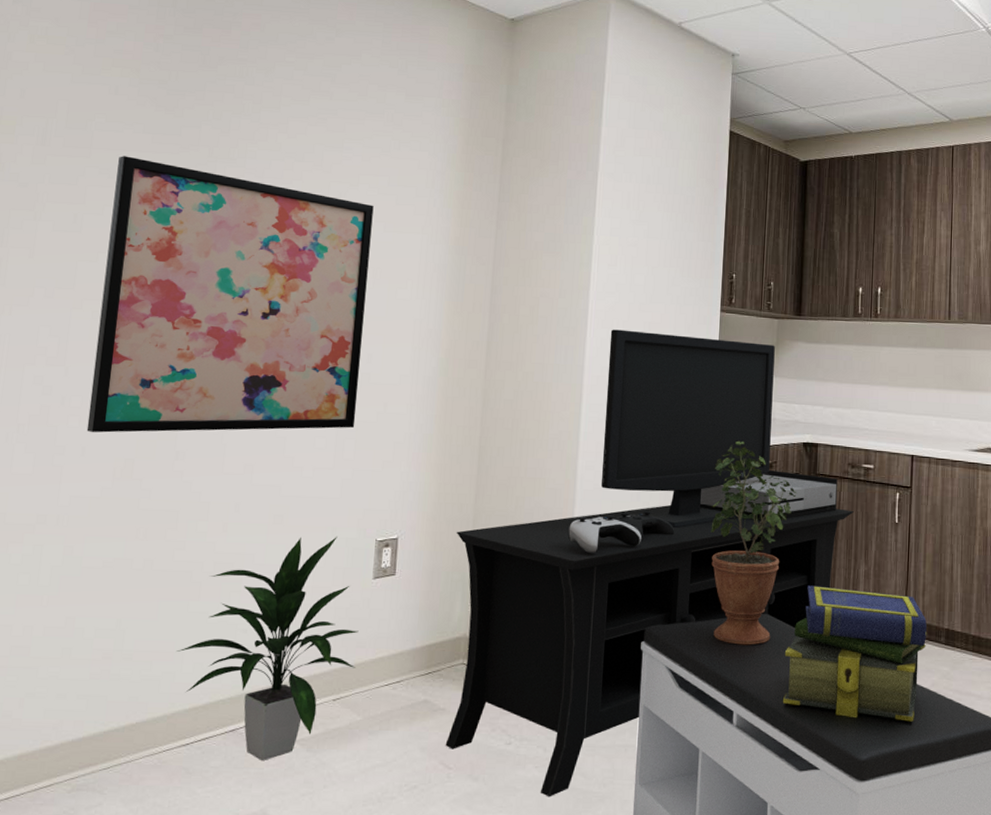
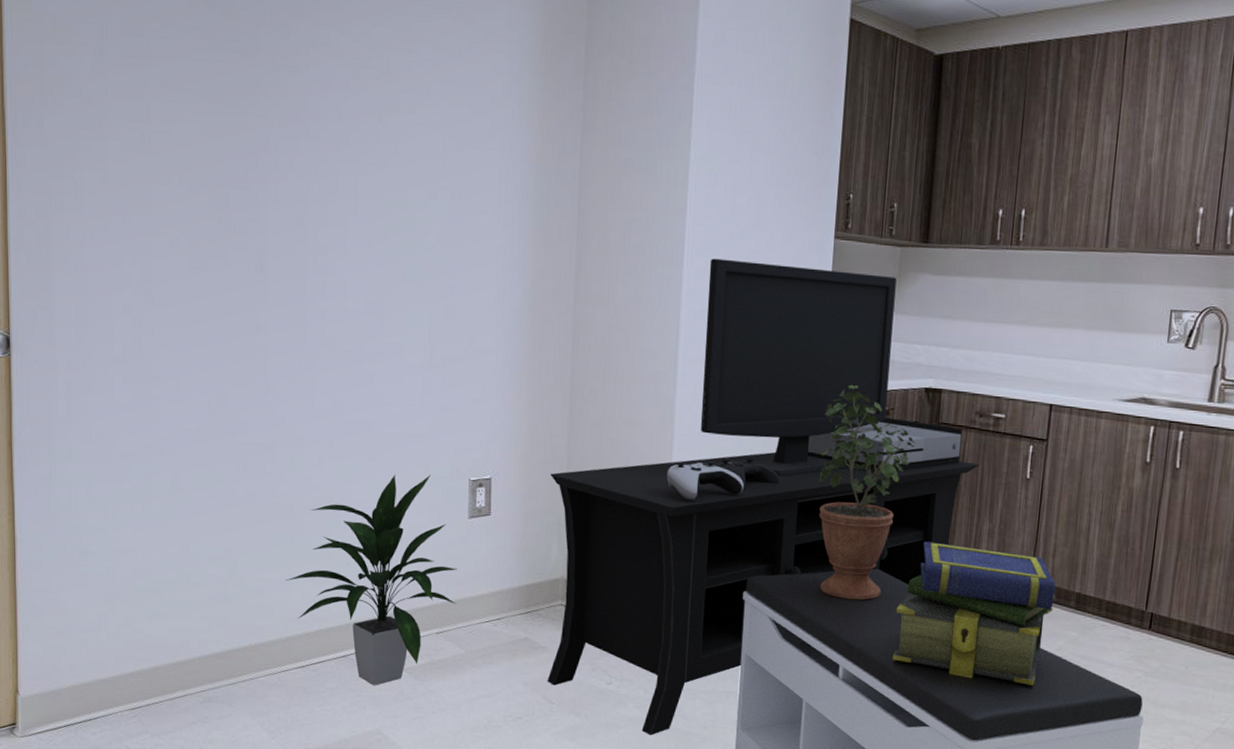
wall art: present [86,156,374,433] -> none [178,66,447,365]

